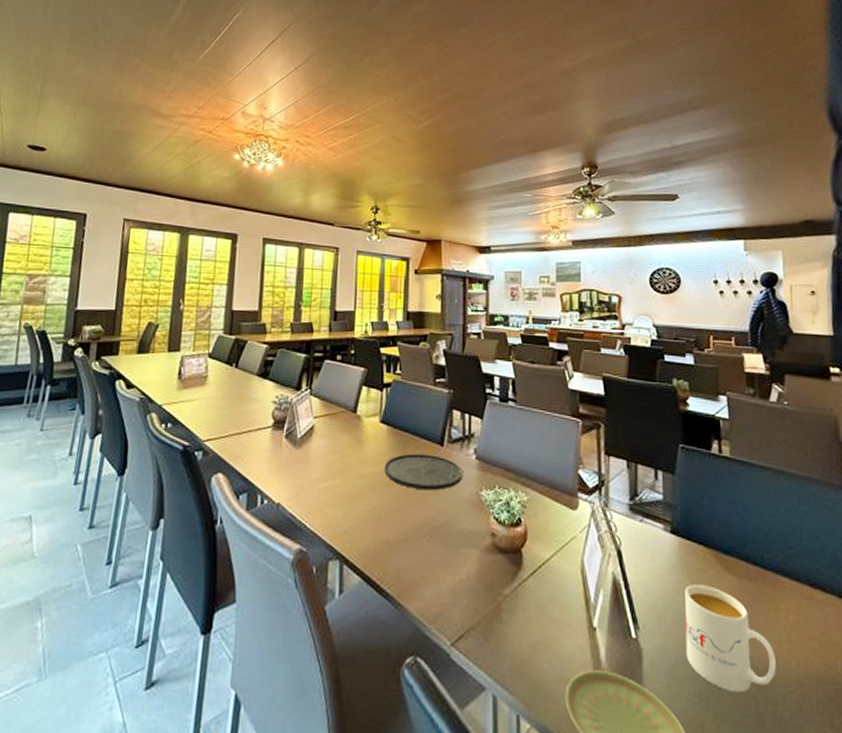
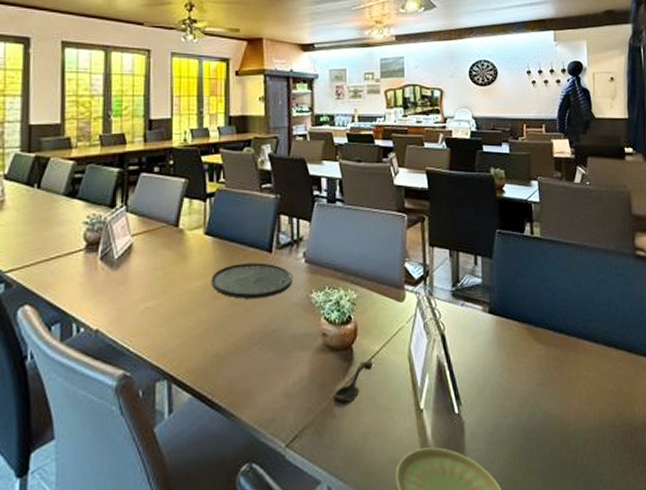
spoon: none [500,567,543,613] -> present [333,360,373,408]
mug: present [685,583,776,692] -> none [501,356,577,447]

